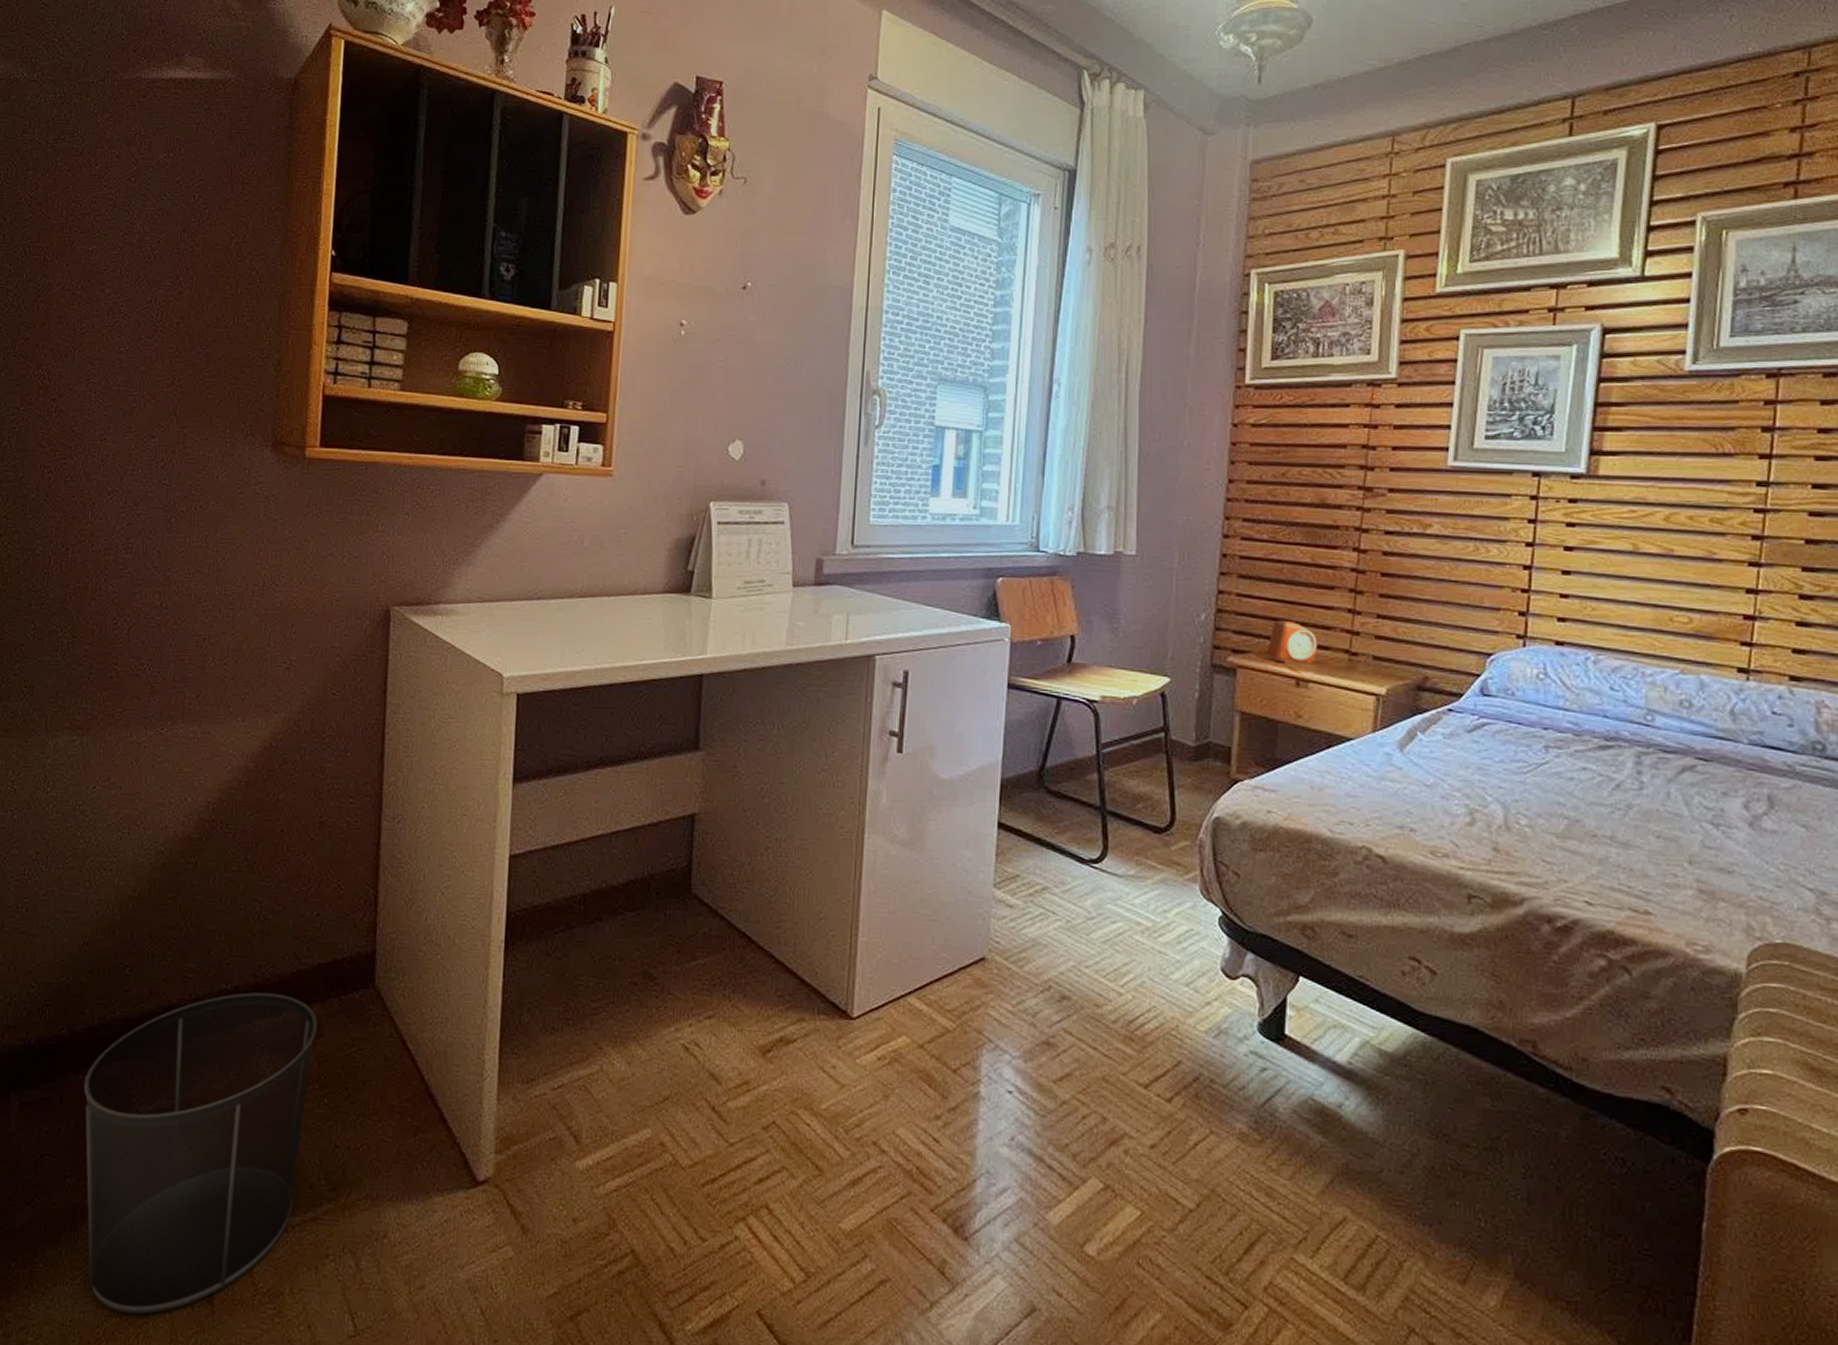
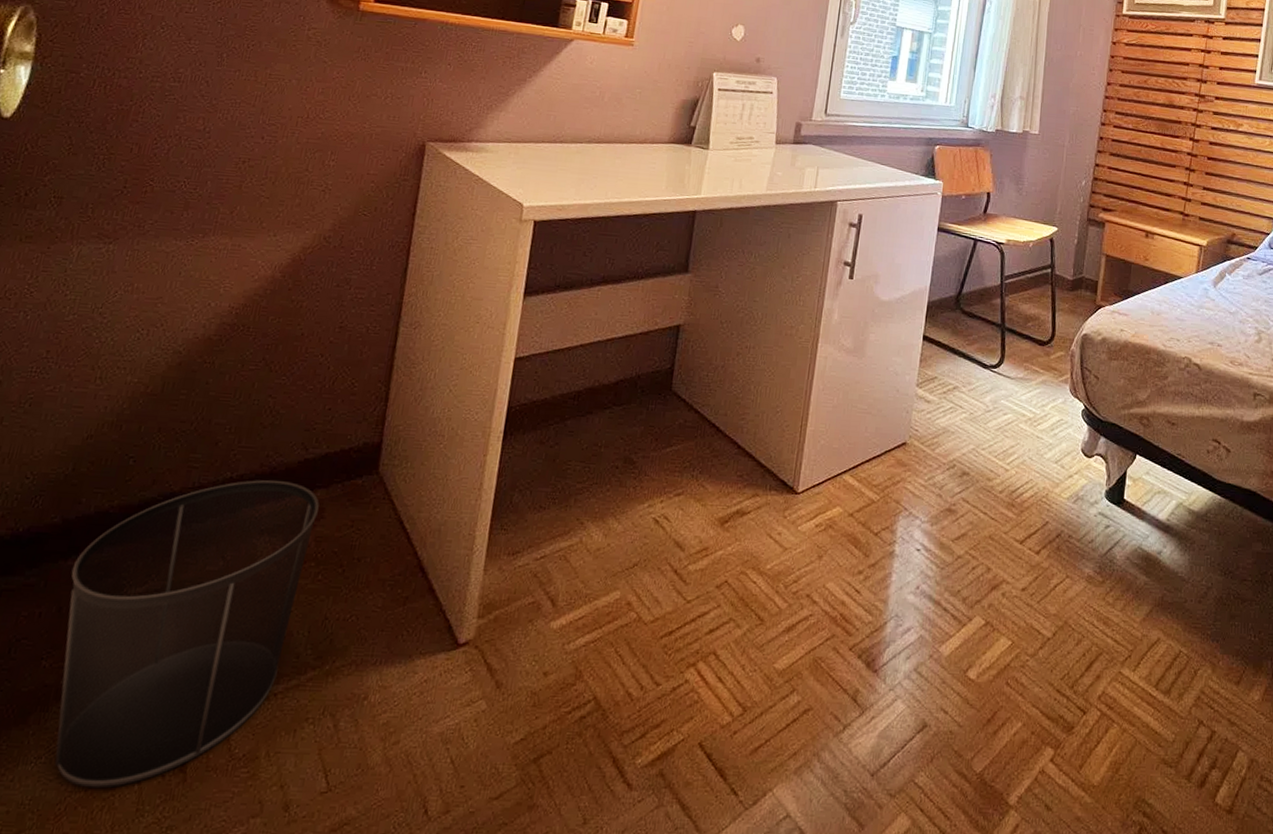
alarm clock: present [1267,620,1318,665] -> none [1127,188,1163,222]

